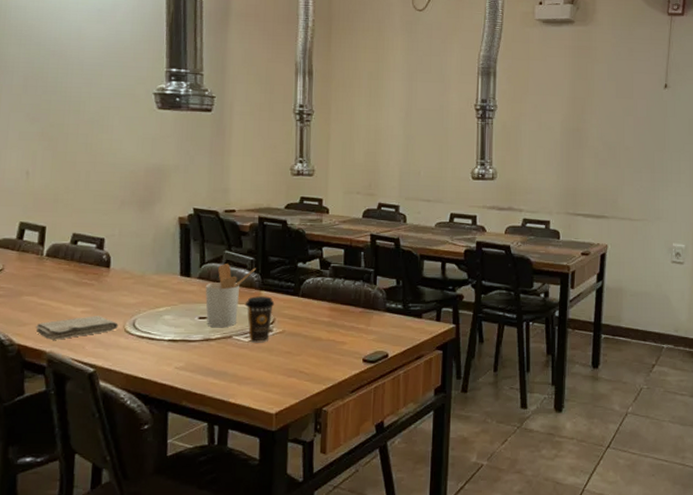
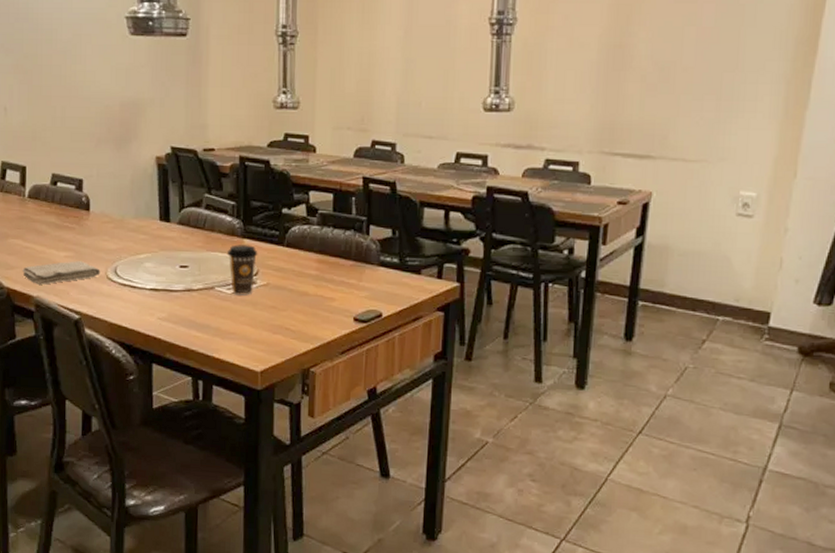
utensil holder: present [205,264,256,328] -> none [185,208,238,278]

